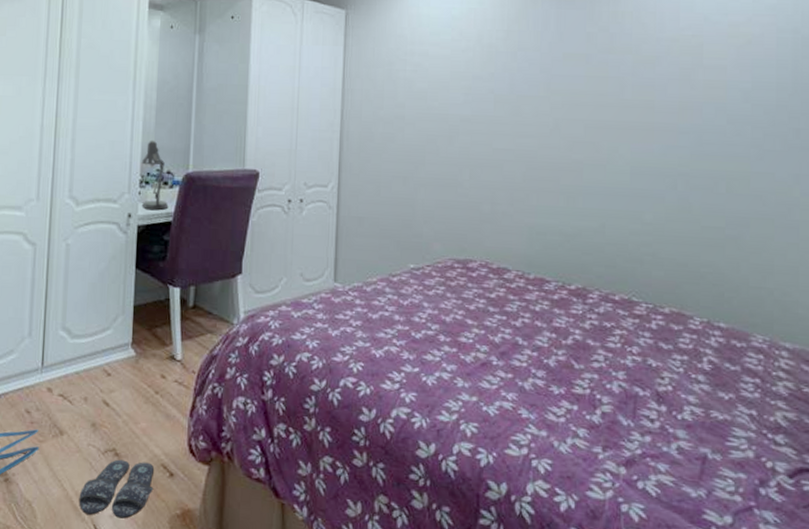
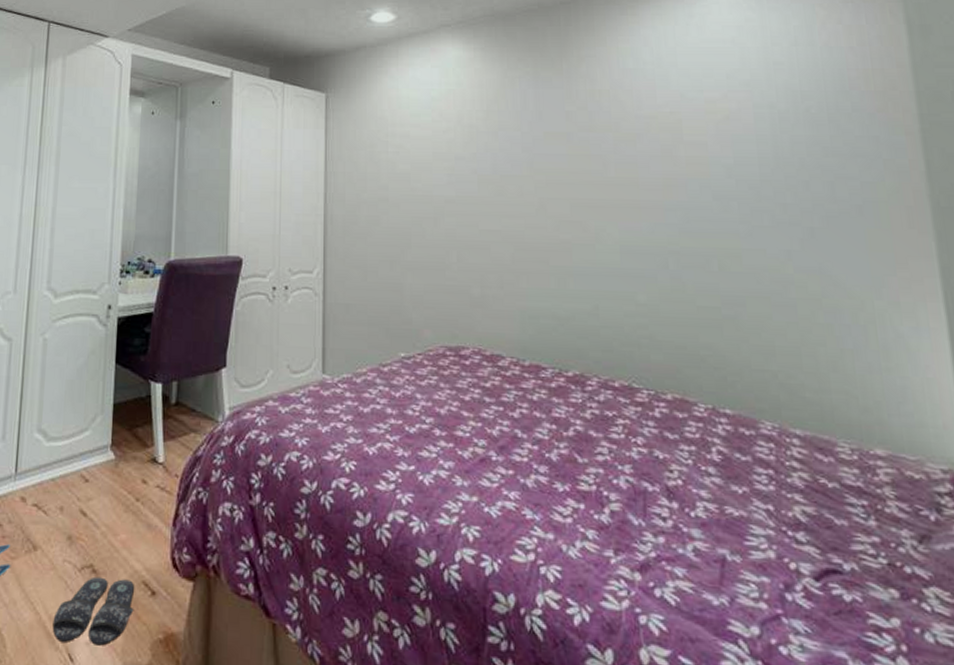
desk lamp: present [141,140,169,211] -> none [121,227,150,301]

